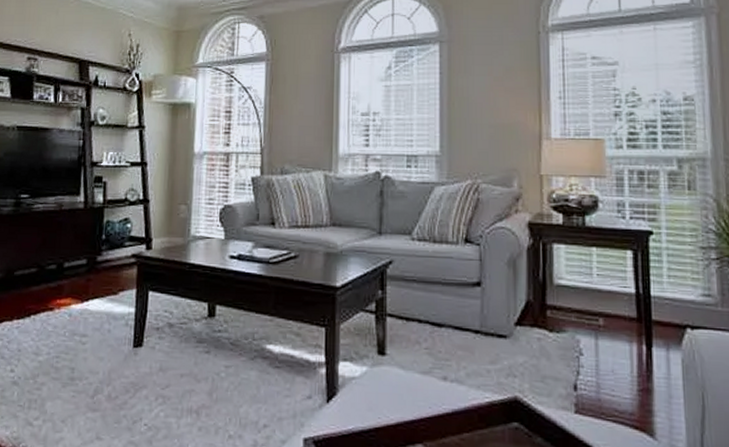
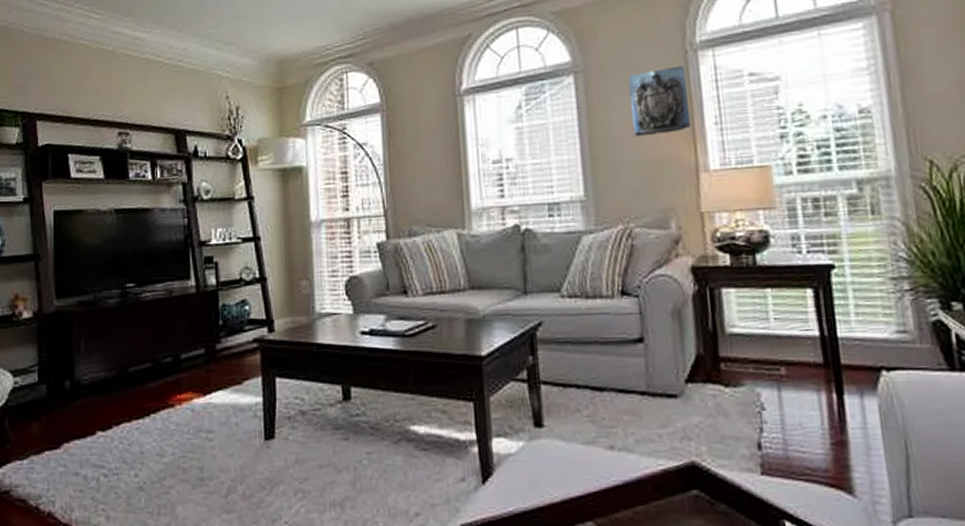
wall sculpture: none [486,44,538,104] -> present [627,65,692,137]

